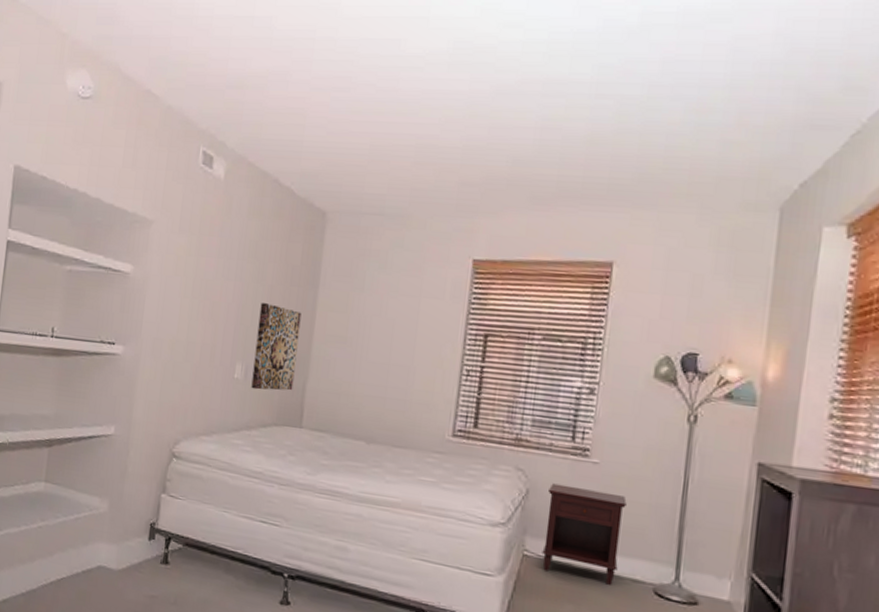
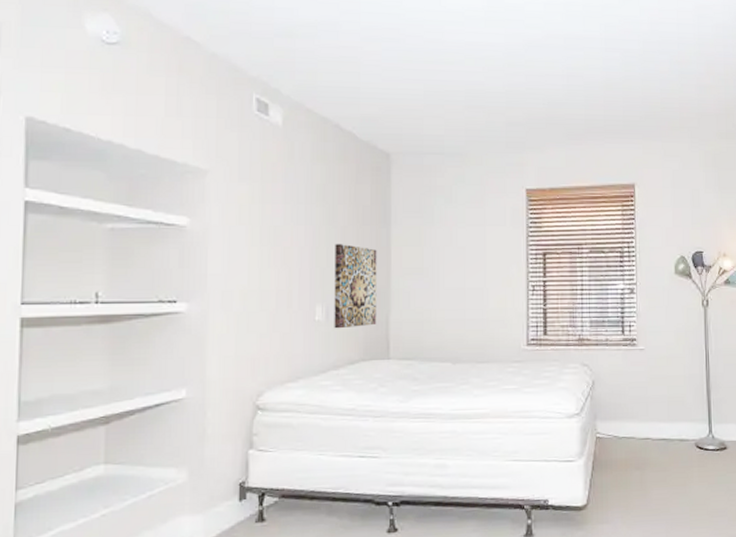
nightstand: present [542,483,627,585] -> none [610,372,668,448]

